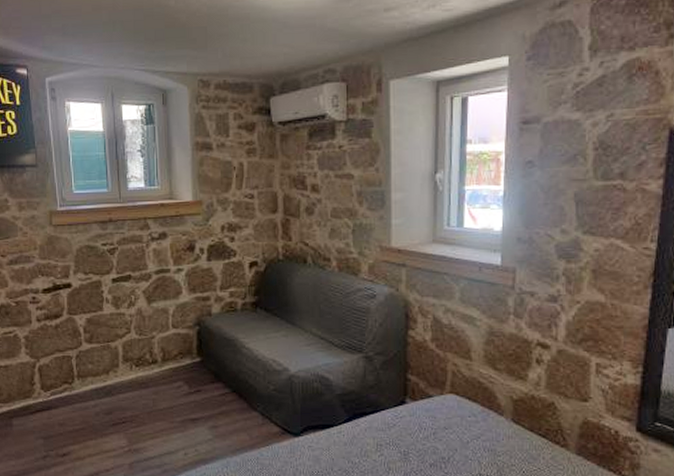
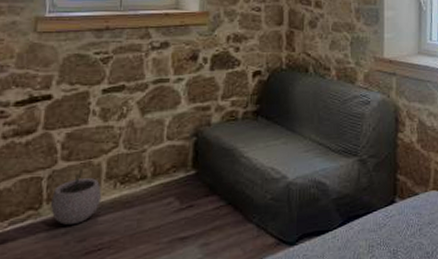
plant pot: none [81,352,121,399] -> present [51,170,102,225]

